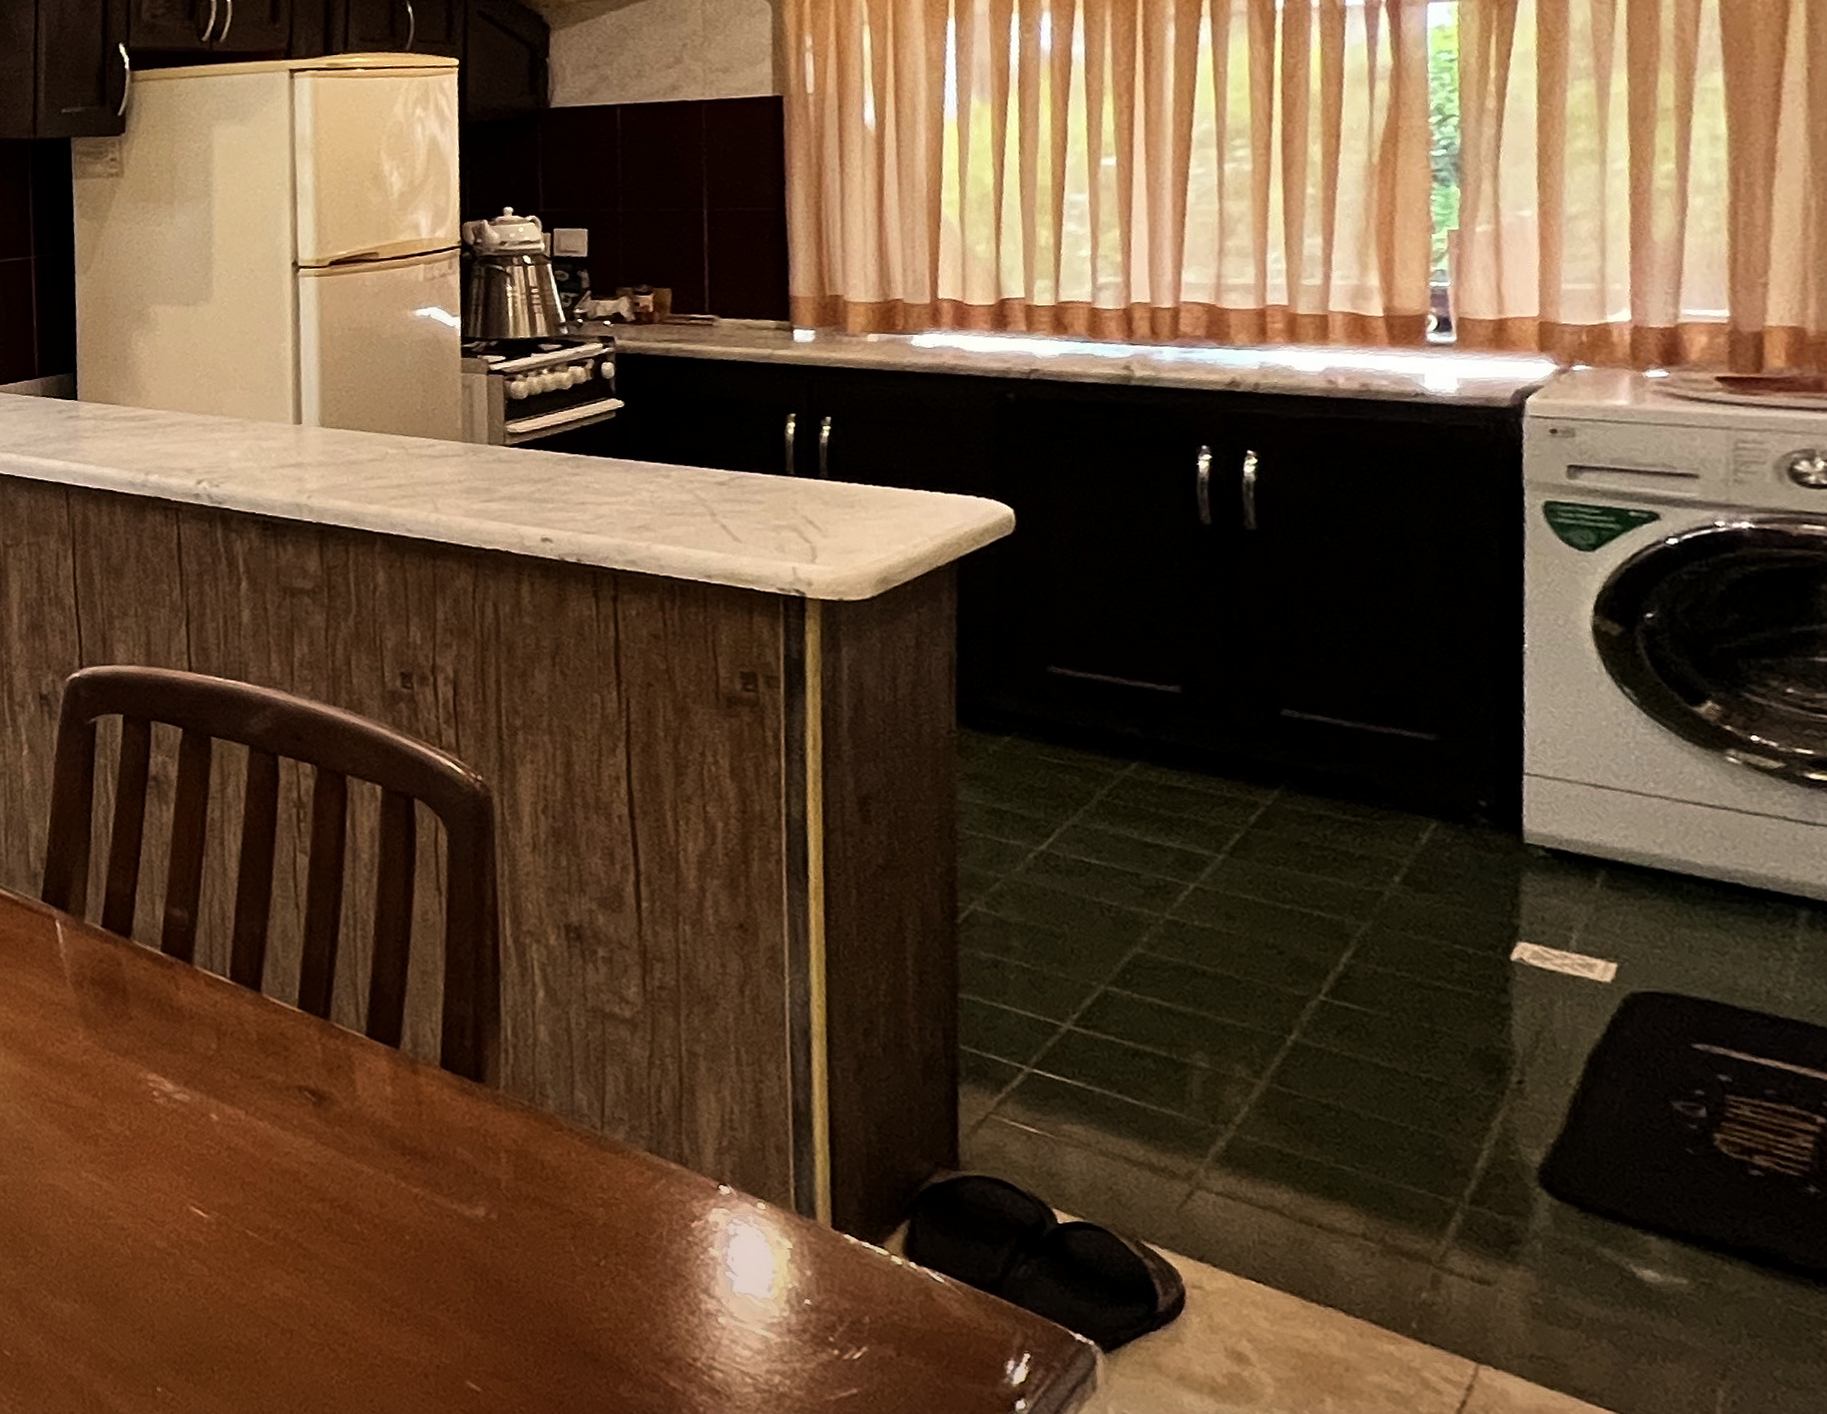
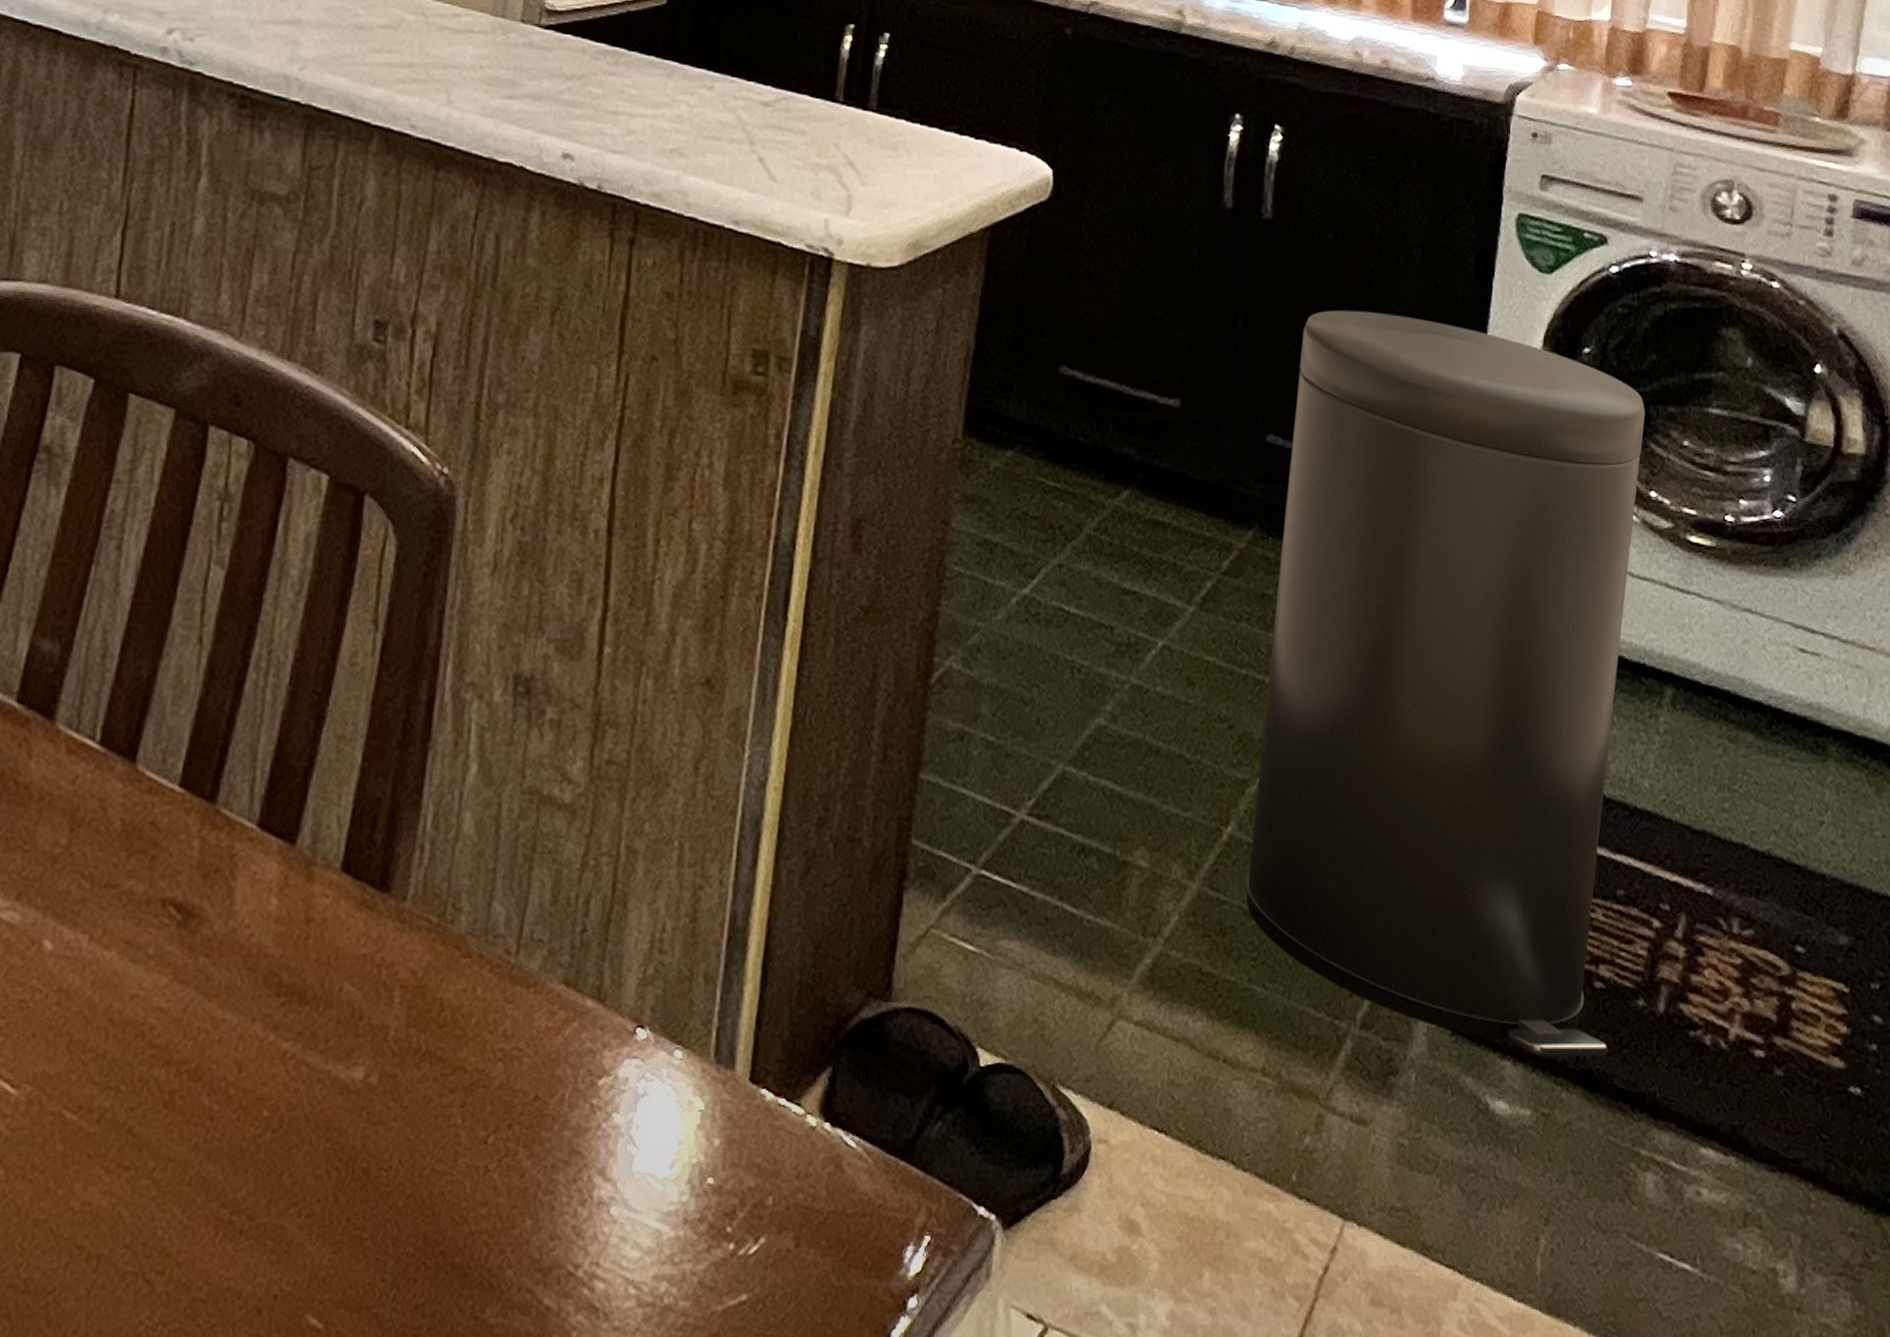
pedal bin: none [1307,599,1777,1236] -> present [1246,310,1646,1057]

